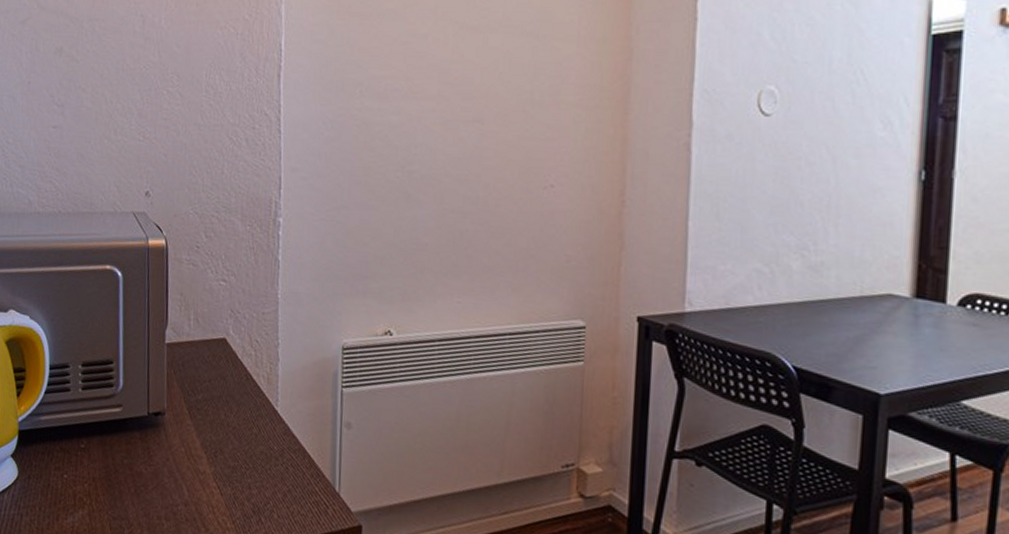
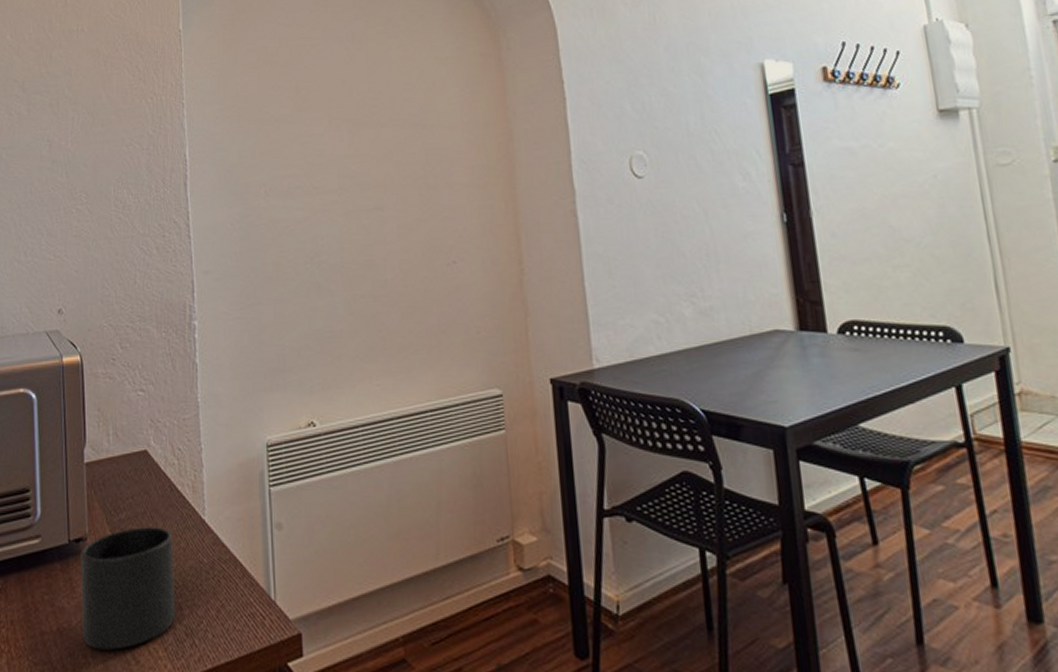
mug: none [157,409,246,517] -> present [80,527,176,650]

